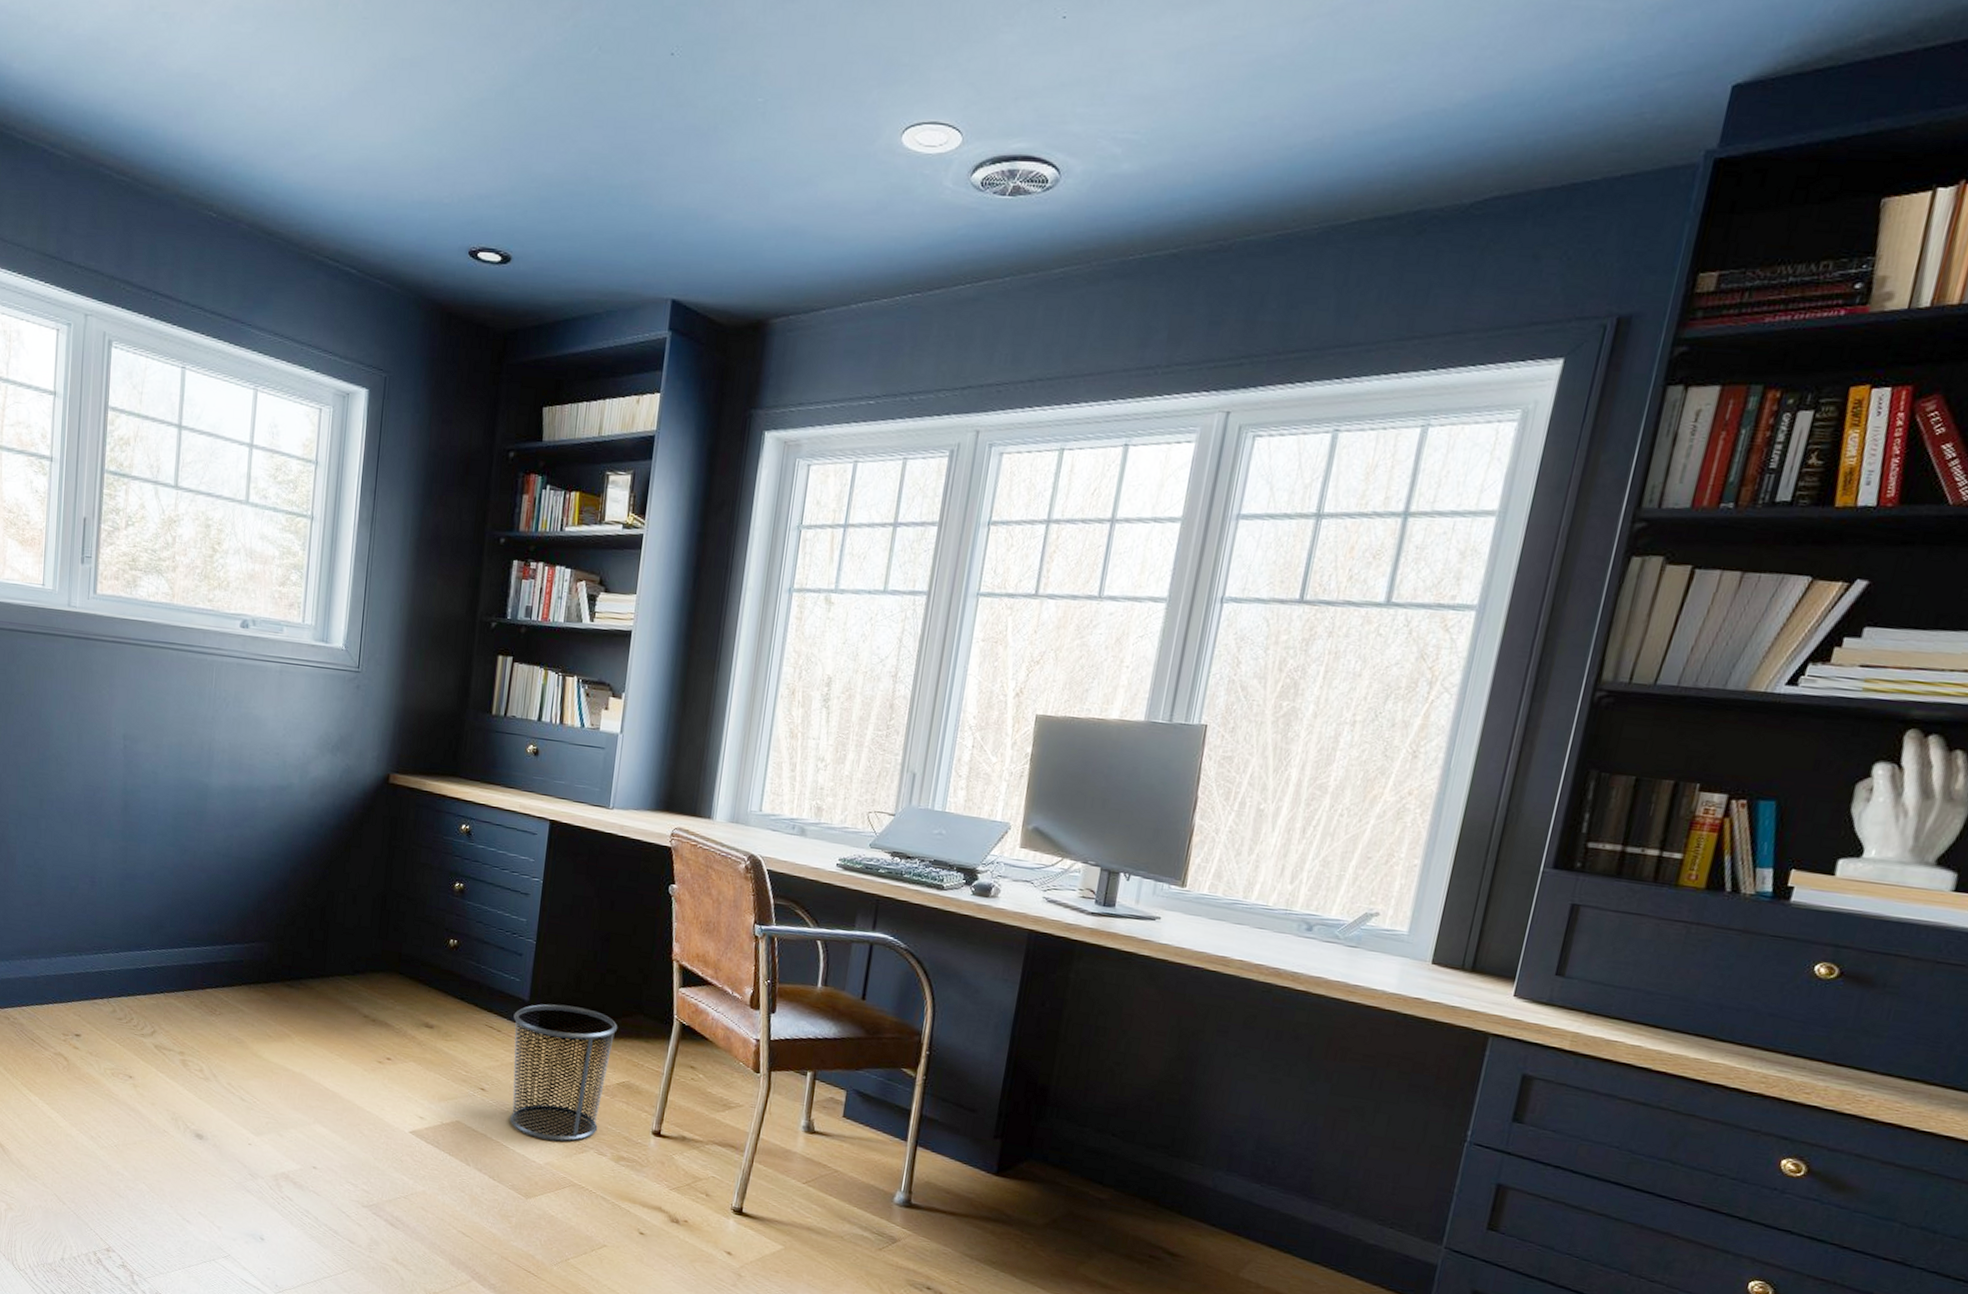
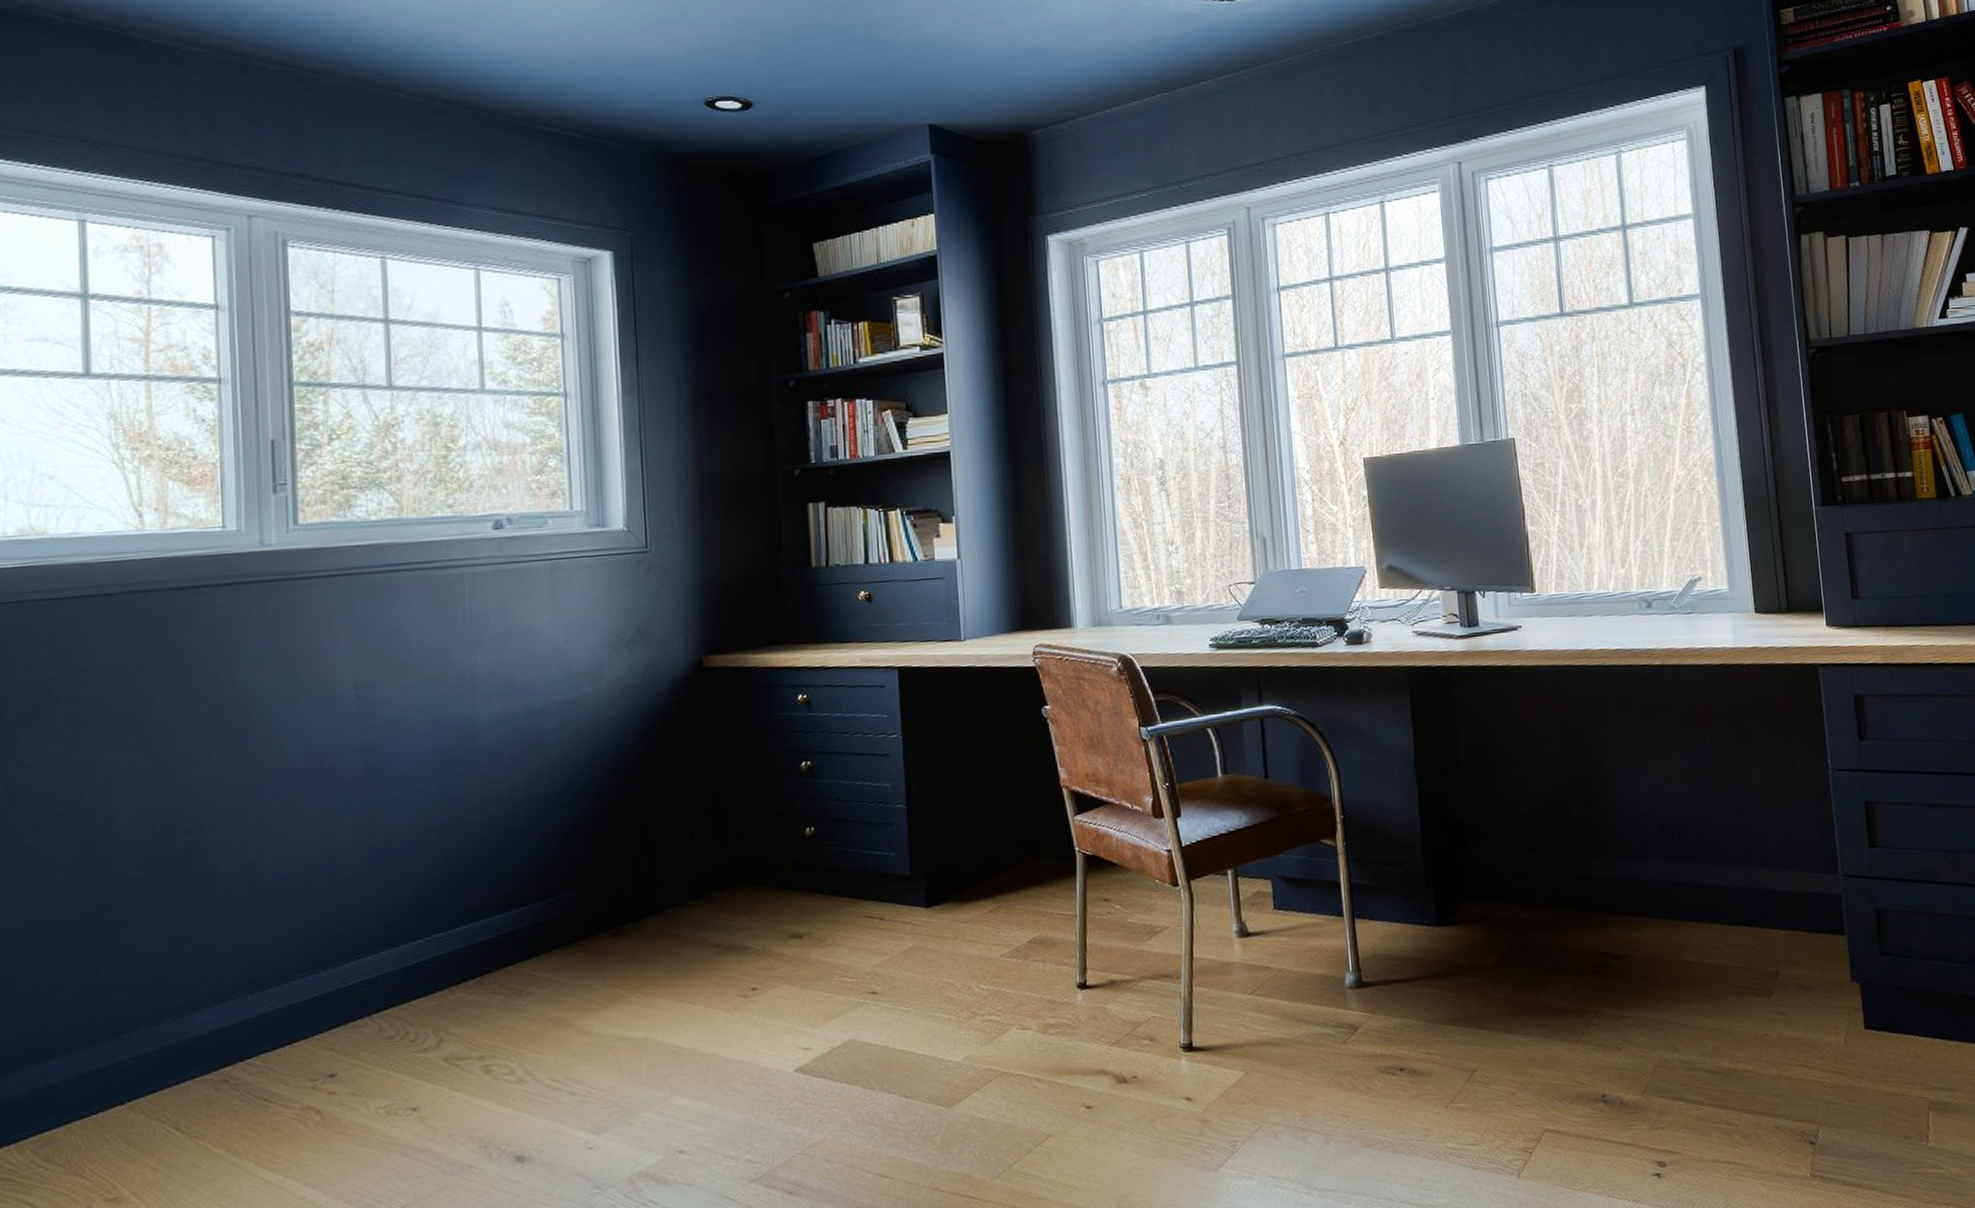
waste bin: present [510,1004,618,1142] -> none [895,865,1017,1033]

